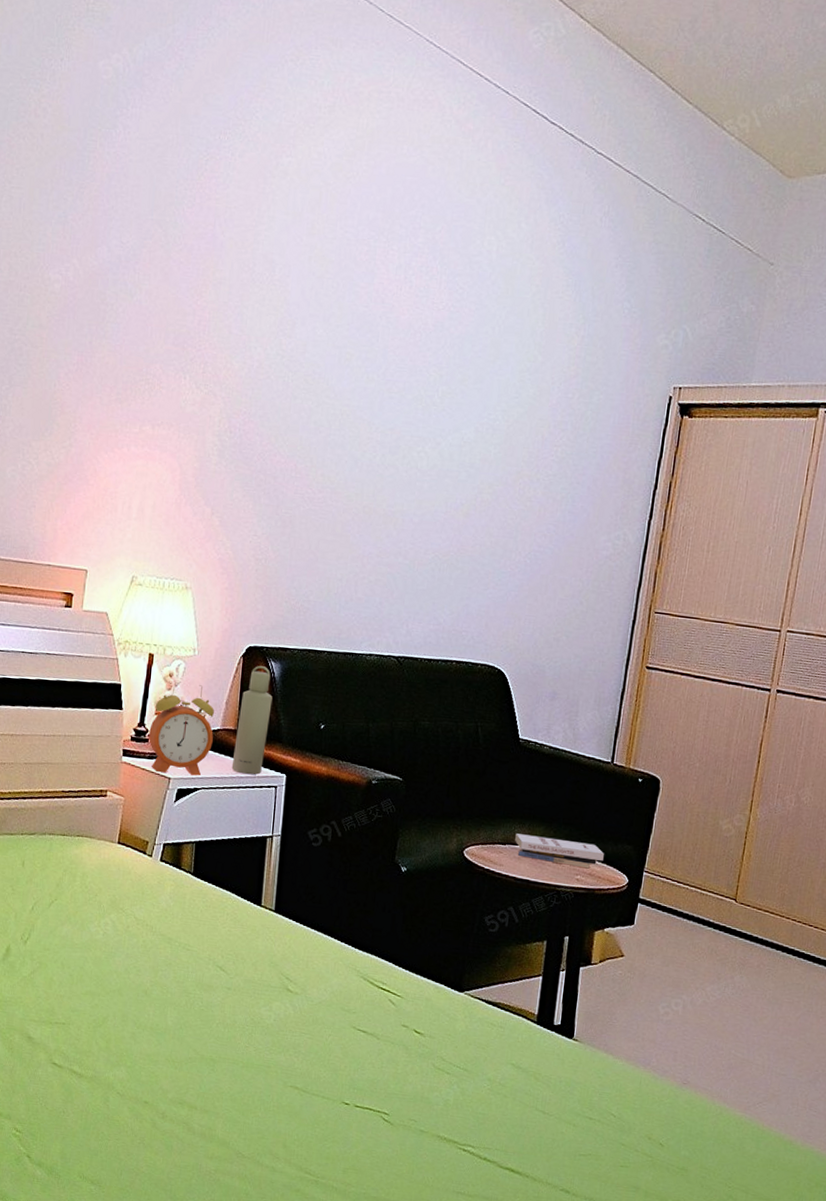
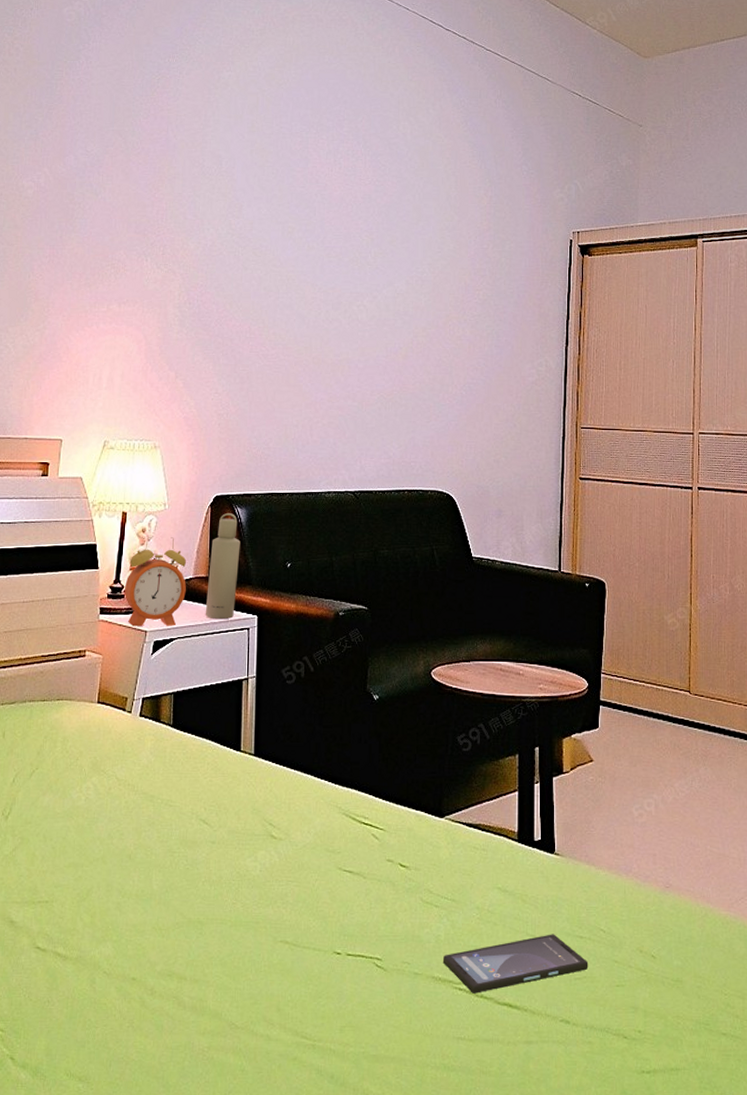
smartphone: none [449,1111,595,1156] -> present [442,934,589,994]
books: present [515,833,604,869] -> none [478,649,562,677]

